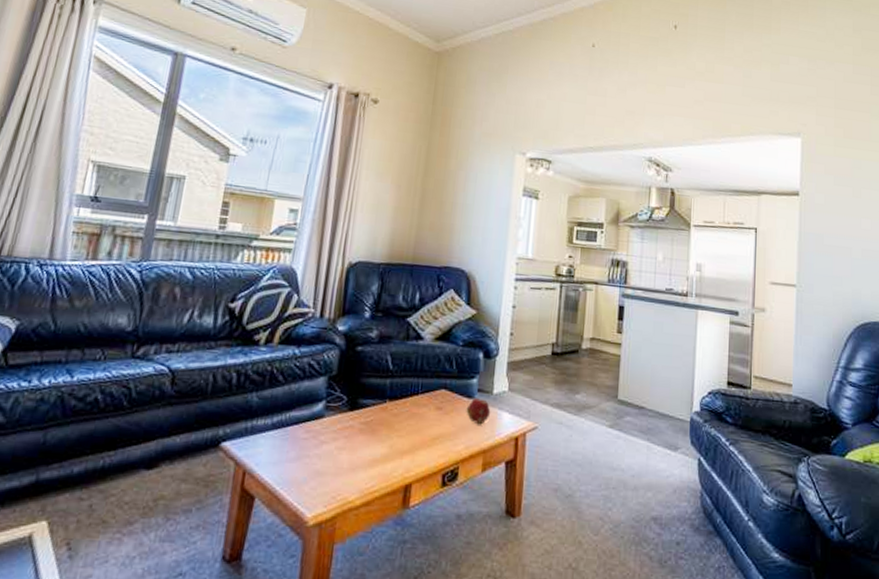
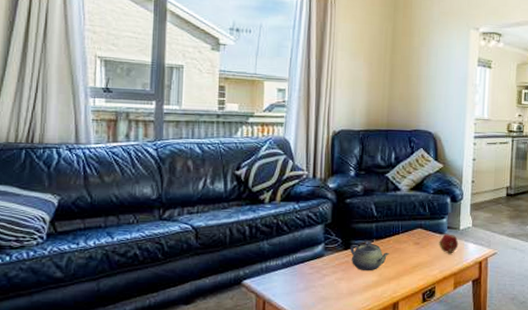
teapot: none [356,402,405,441] -> present [350,242,389,271]

